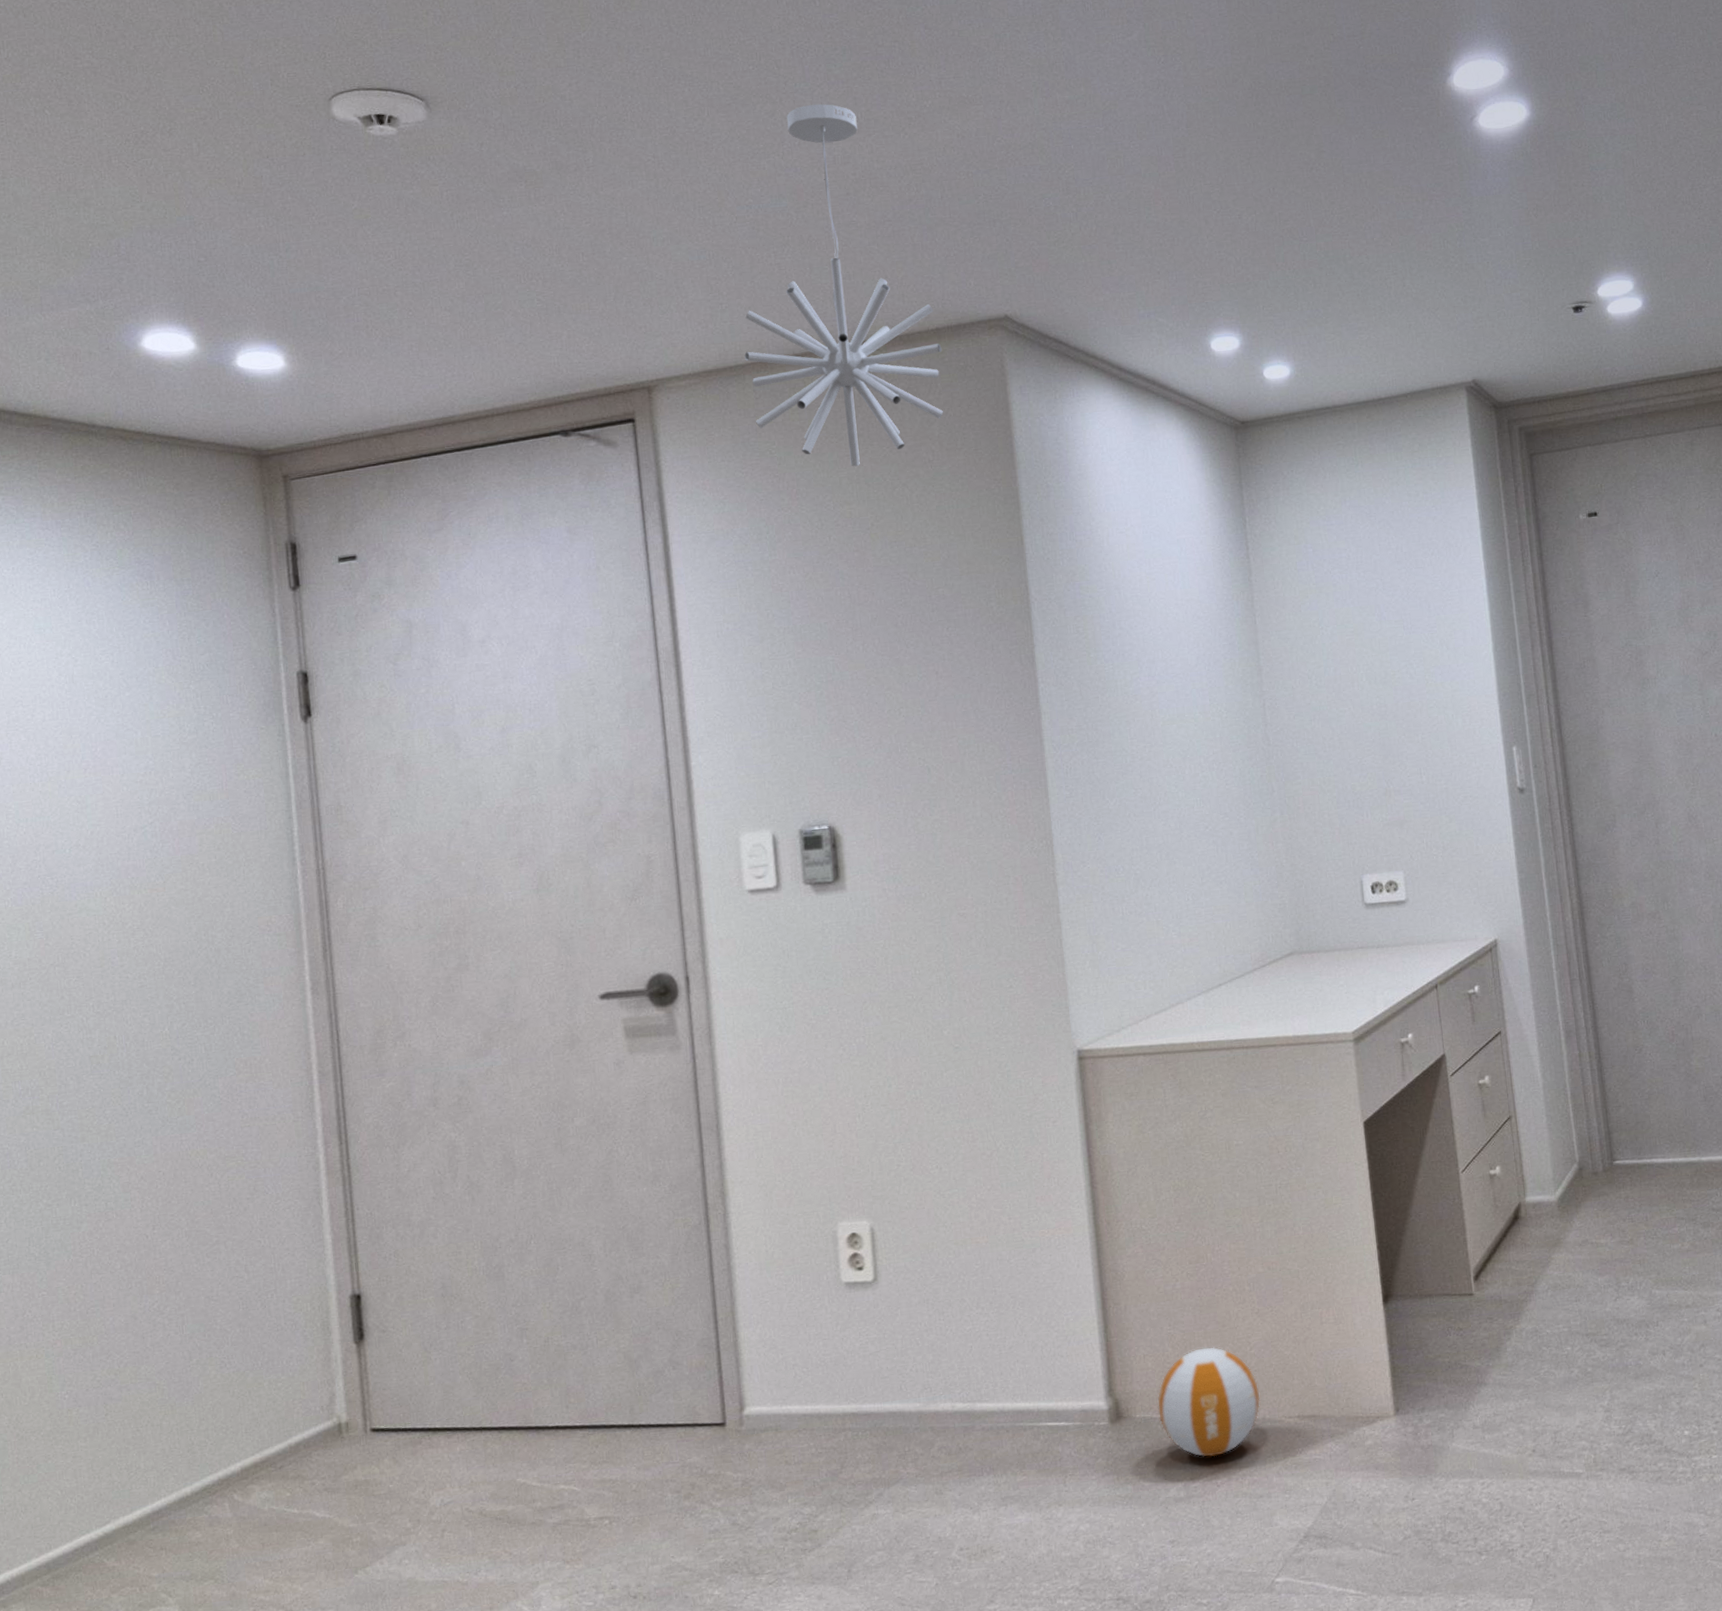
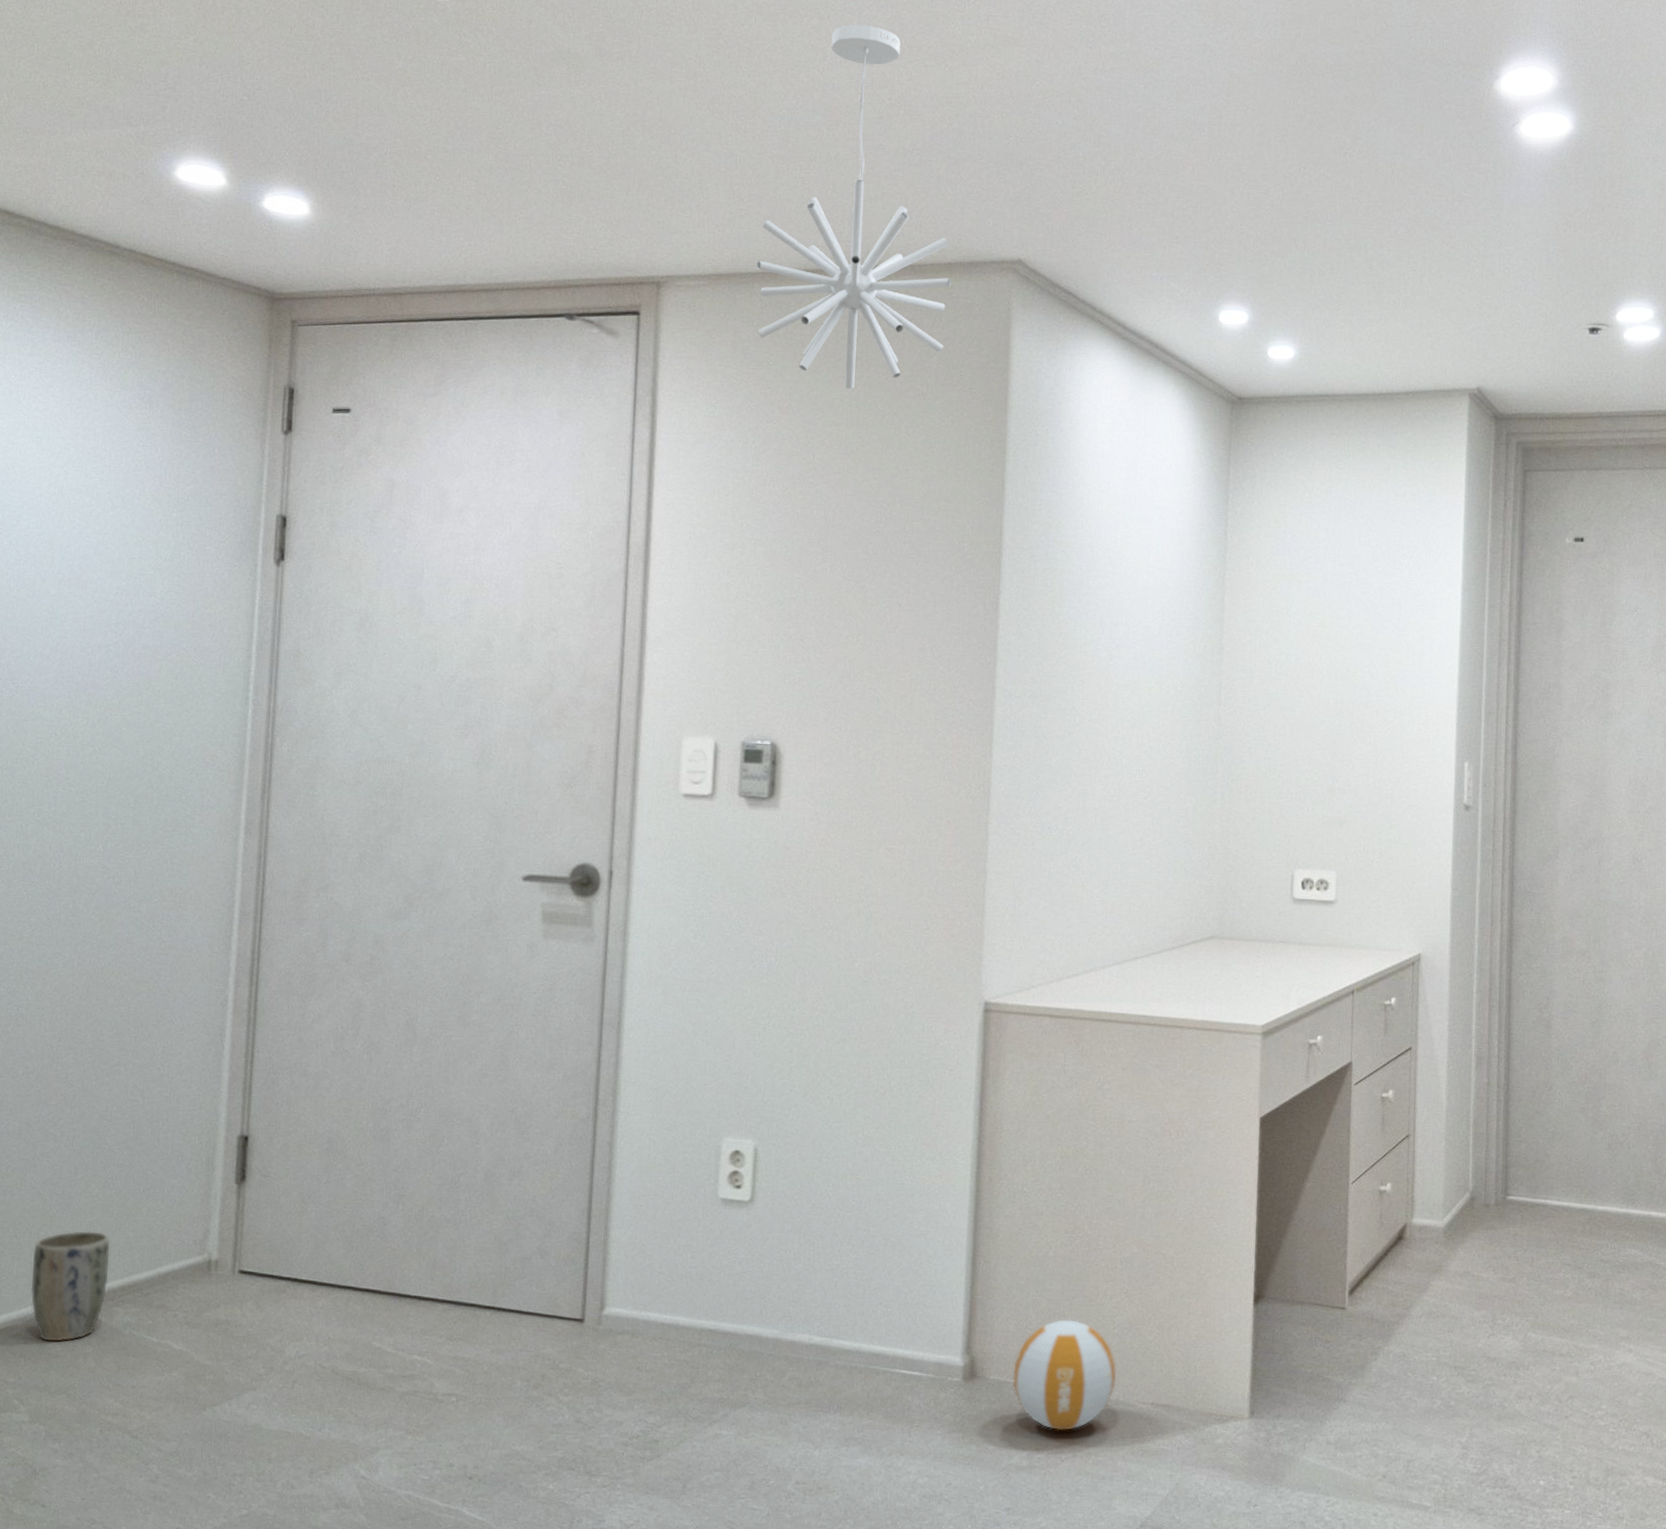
plant pot: none [158,1412,240,1530] -> present [31,1230,111,1342]

